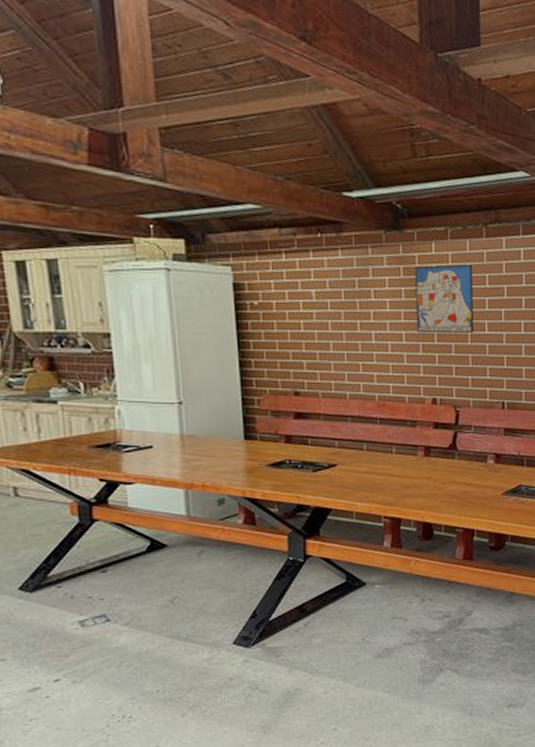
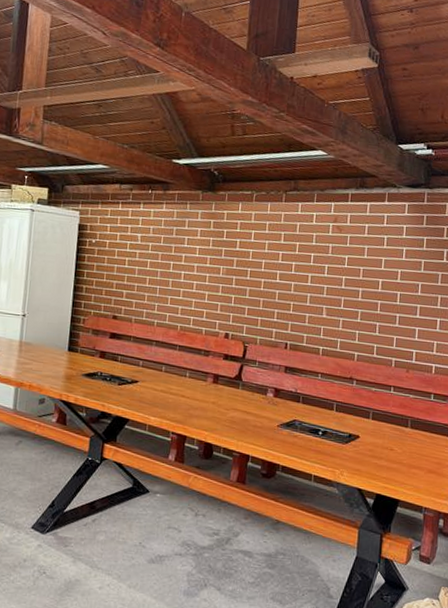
wall art: present [415,264,474,334] -> none [219,221,272,280]

